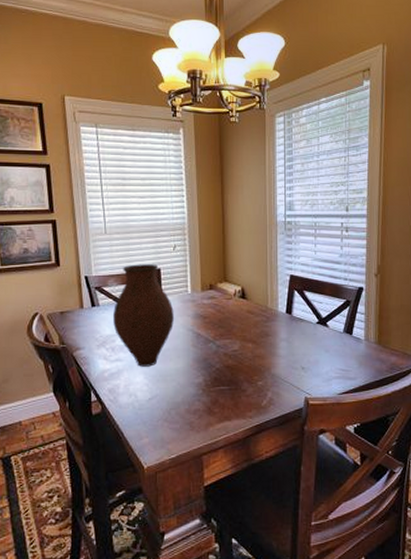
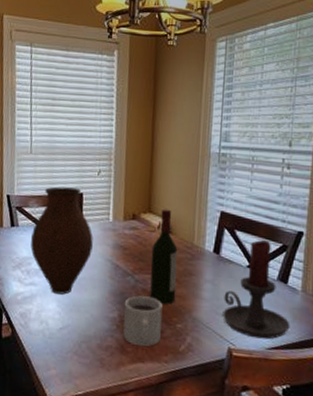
mug: none [208,360,244,406] -> present [123,295,163,347]
wine bottle: none [230,277,255,365] -> present [149,209,178,304]
candle holder: none [298,298,357,386] -> present [223,240,290,340]

